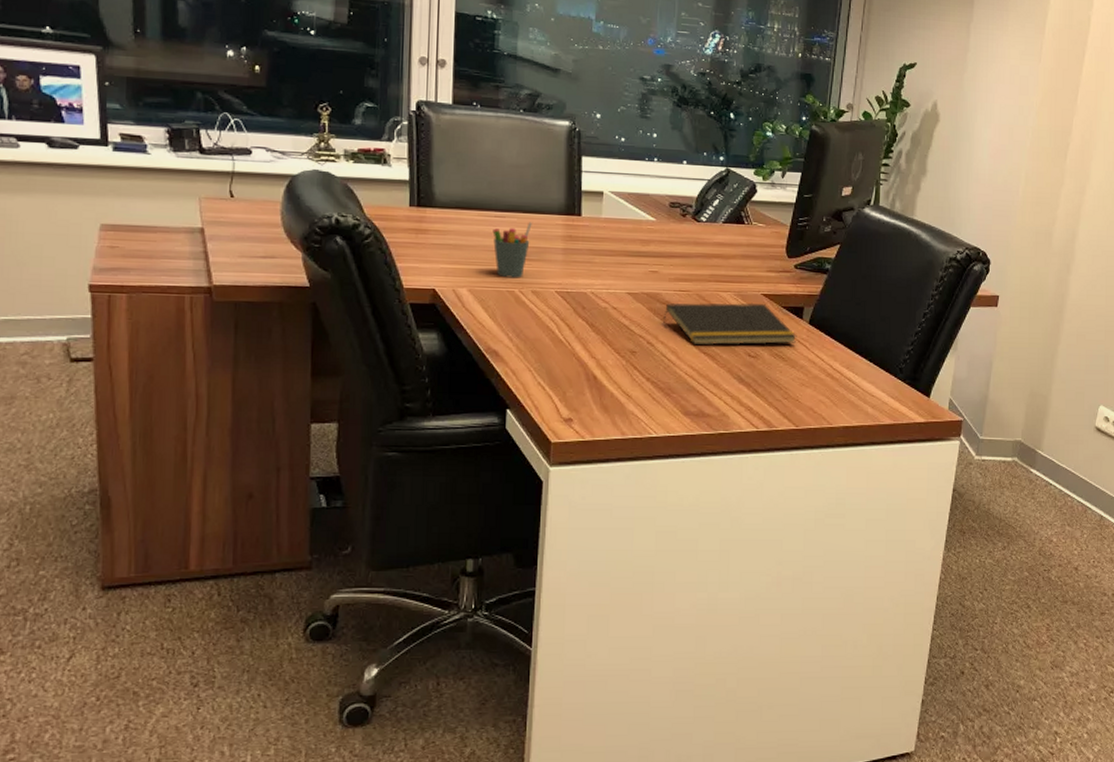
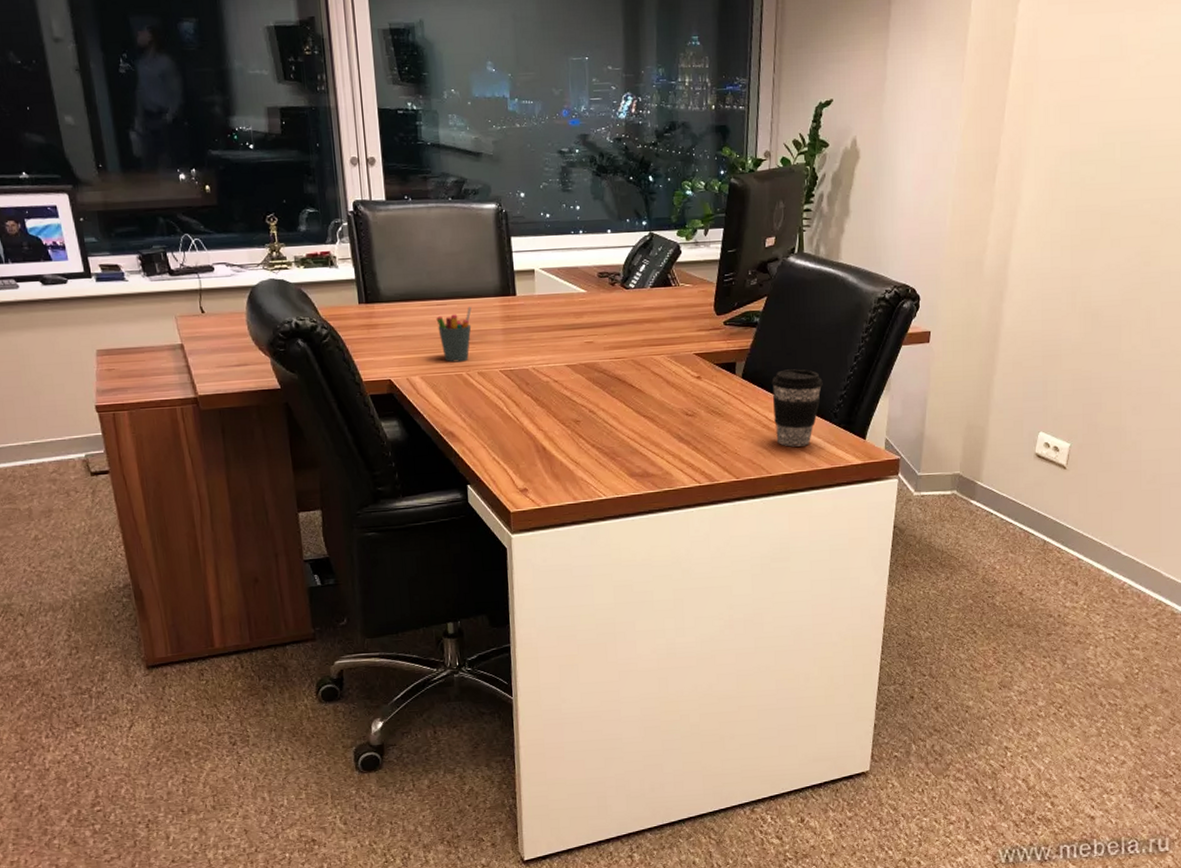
notepad: present [662,302,797,346] -> none [601,363,732,410]
coffee cup: none [838,319,890,399] -> present [771,369,823,447]

